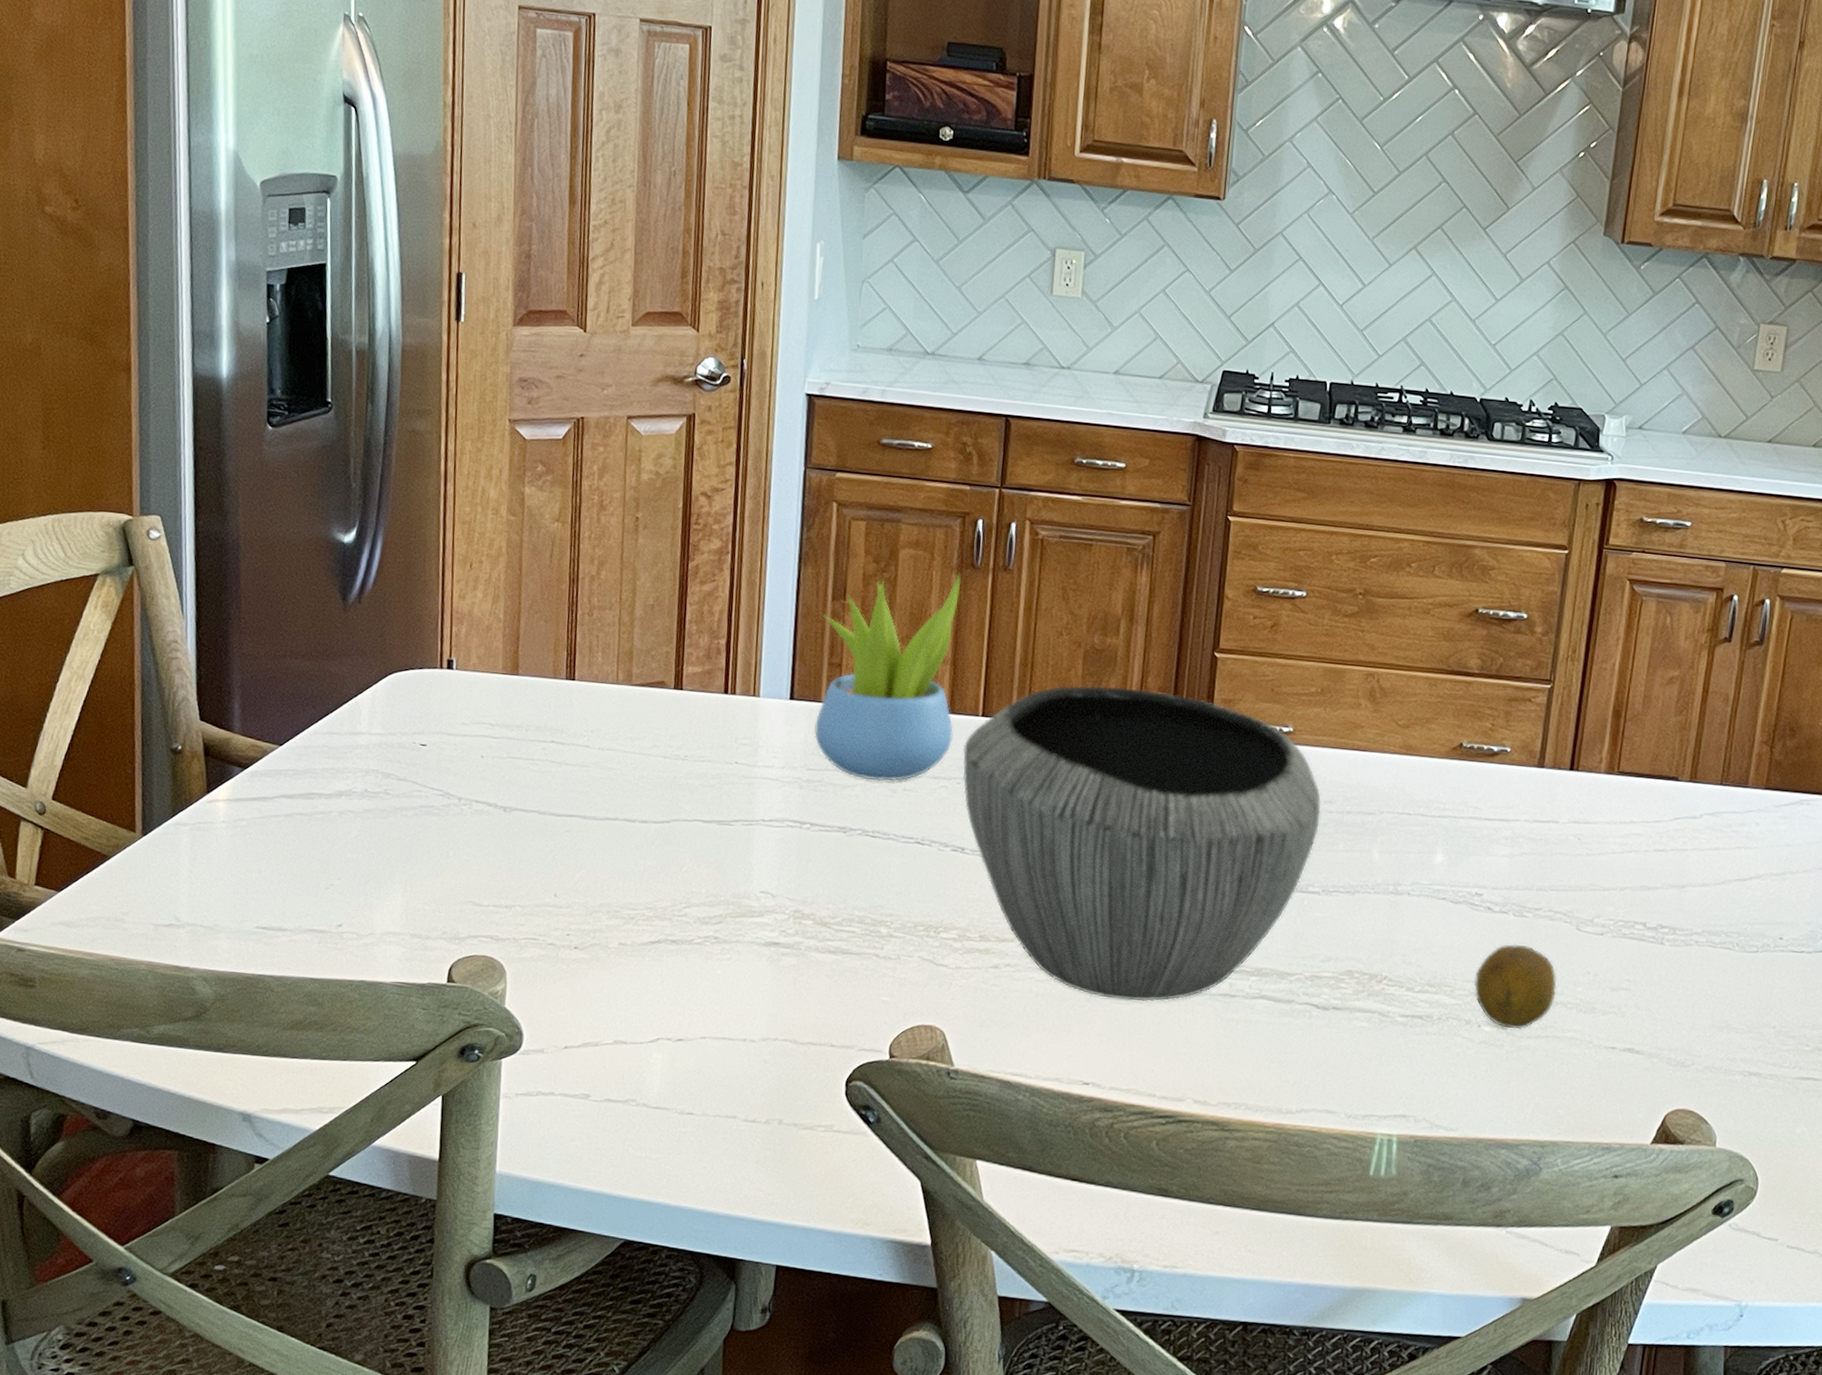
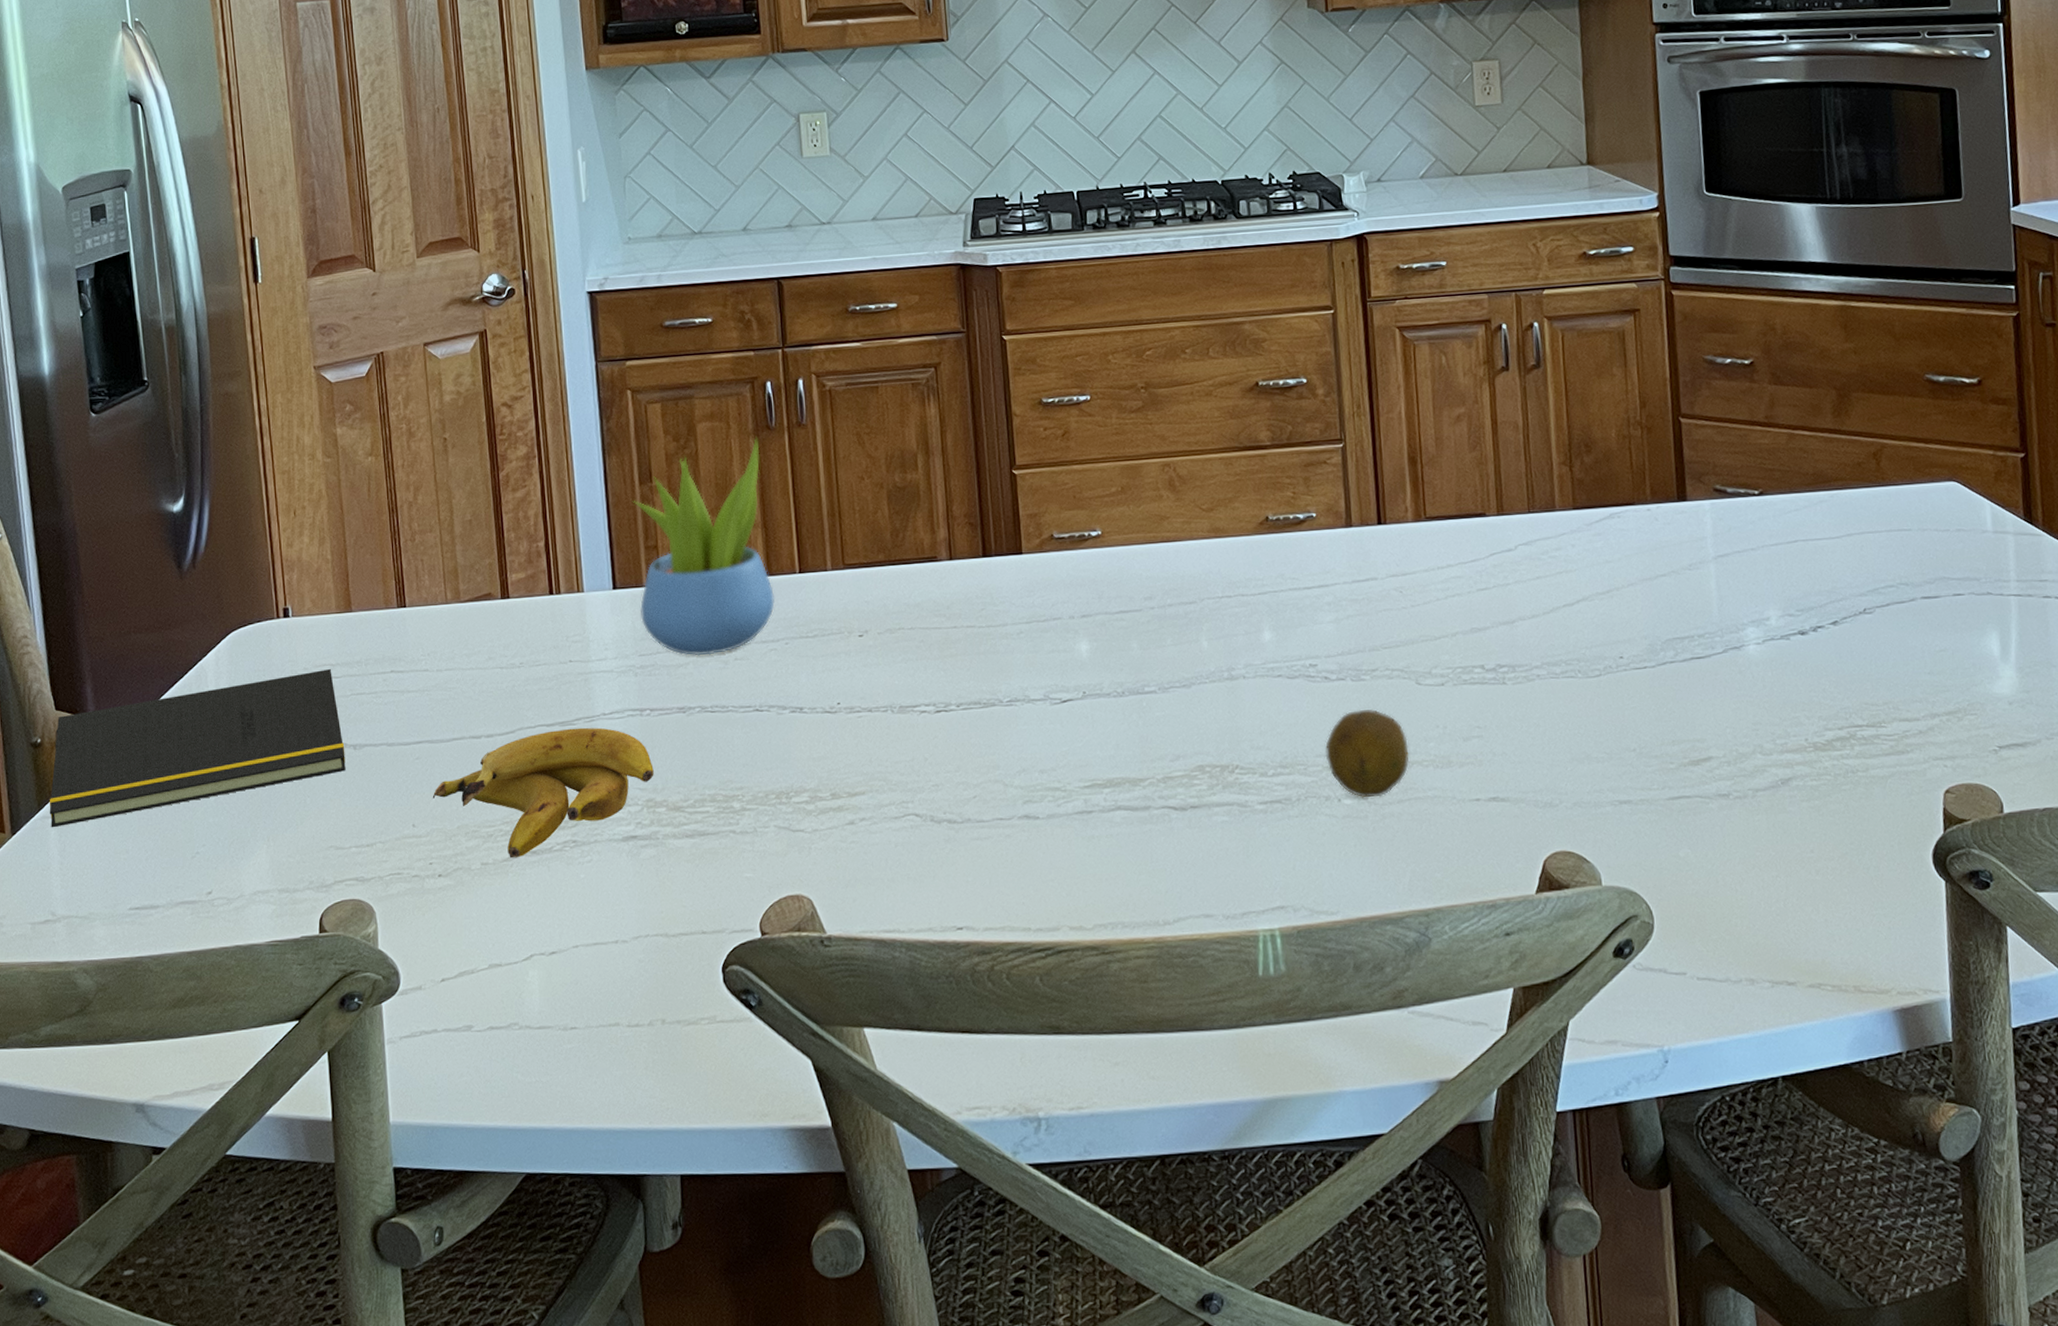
notepad: none [183,727,495,836] -> present [49,668,346,828]
banana: none [578,827,806,944] -> present [432,727,654,858]
bowl: present [962,685,1321,1002] -> none [785,518,1144,836]

